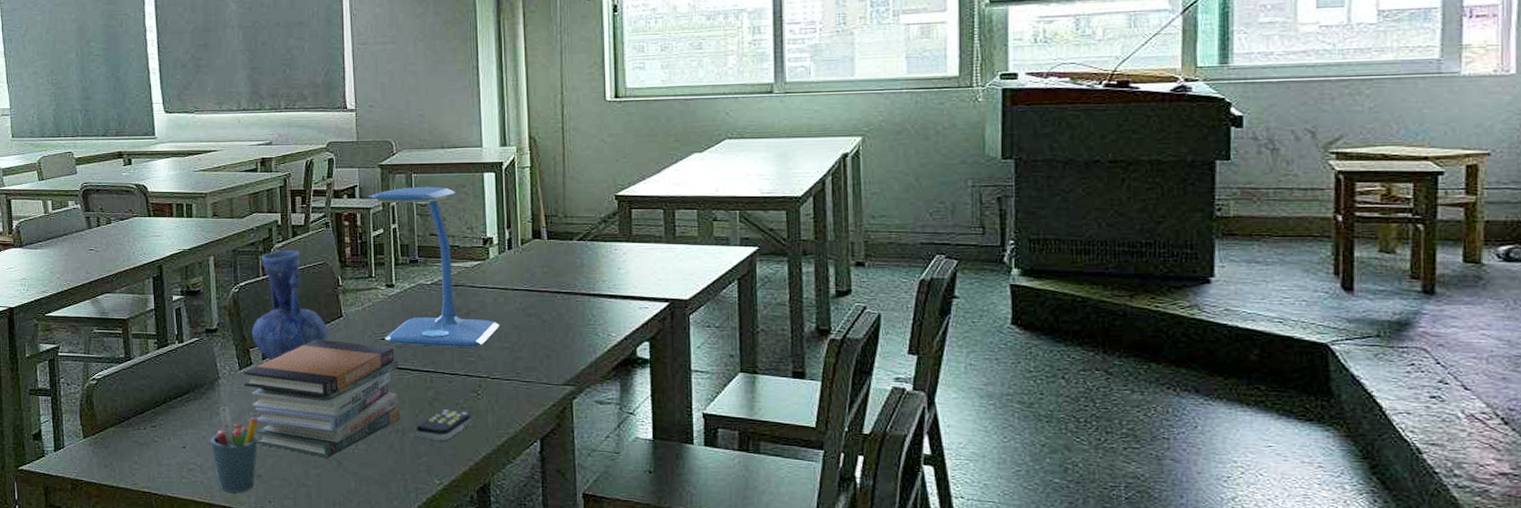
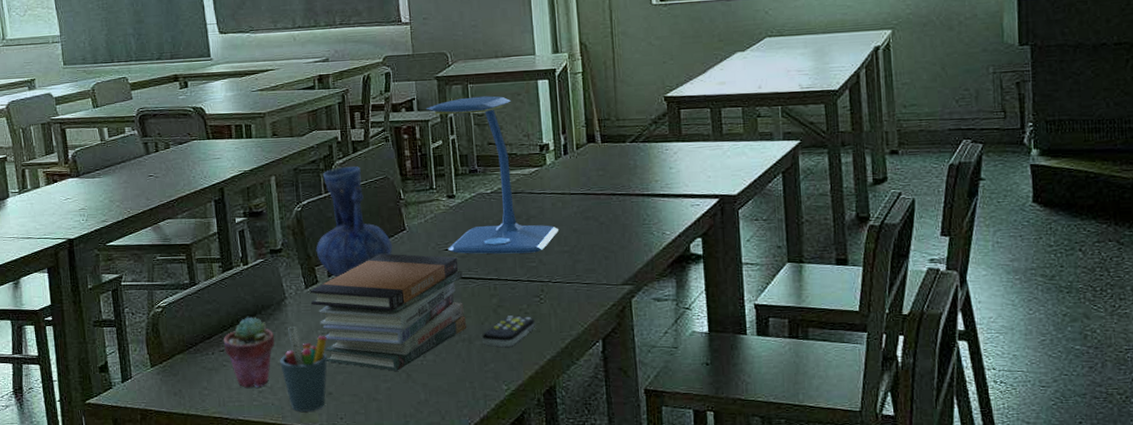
potted succulent: none [155,394,207,465] -> present [223,317,275,388]

